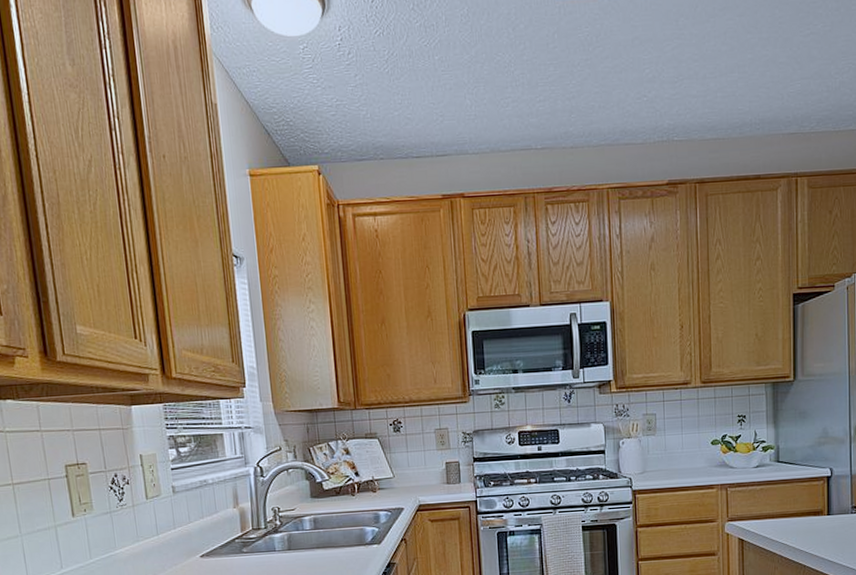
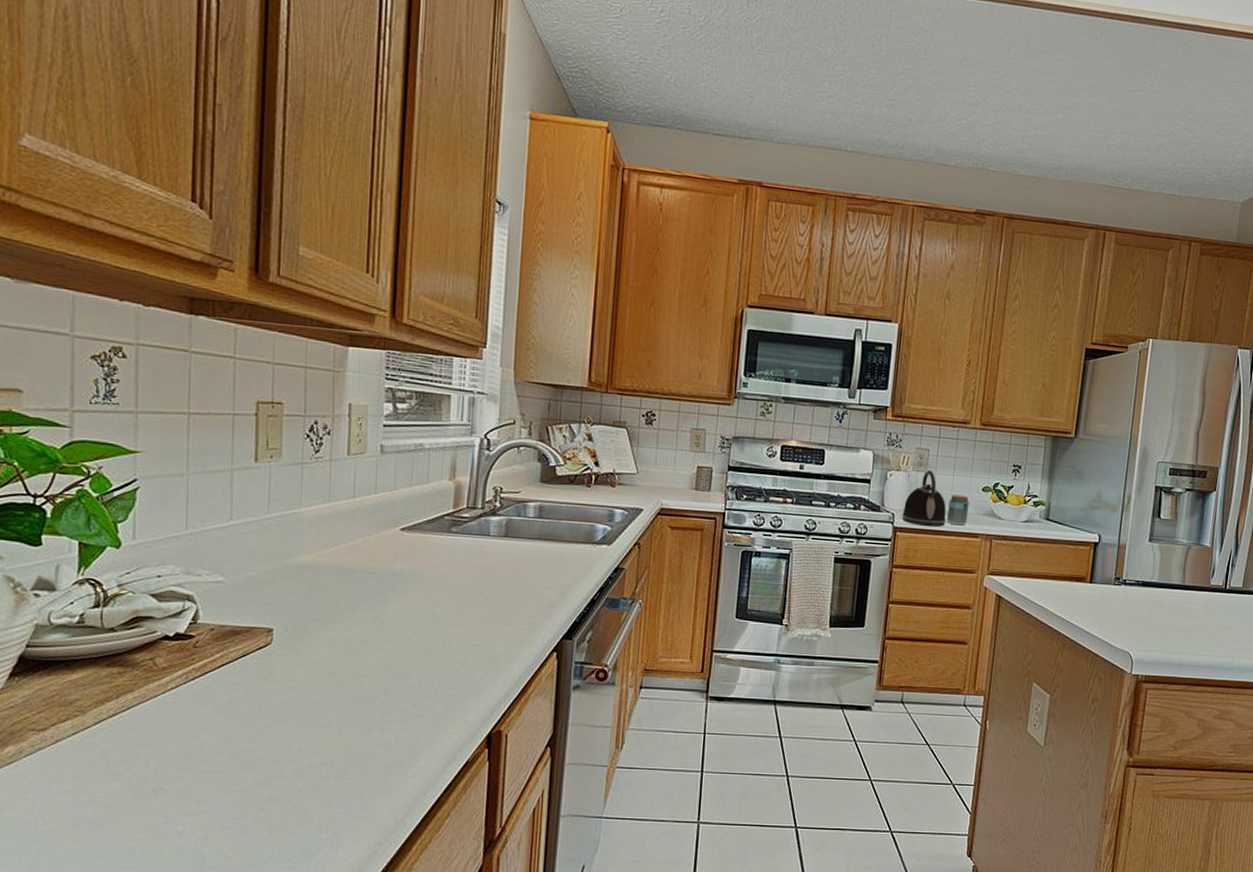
kettle: none [639,432,682,486] -> present [901,470,947,528]
peanut butter: none [681,451,702,480] -> present [947,494,970,526]

